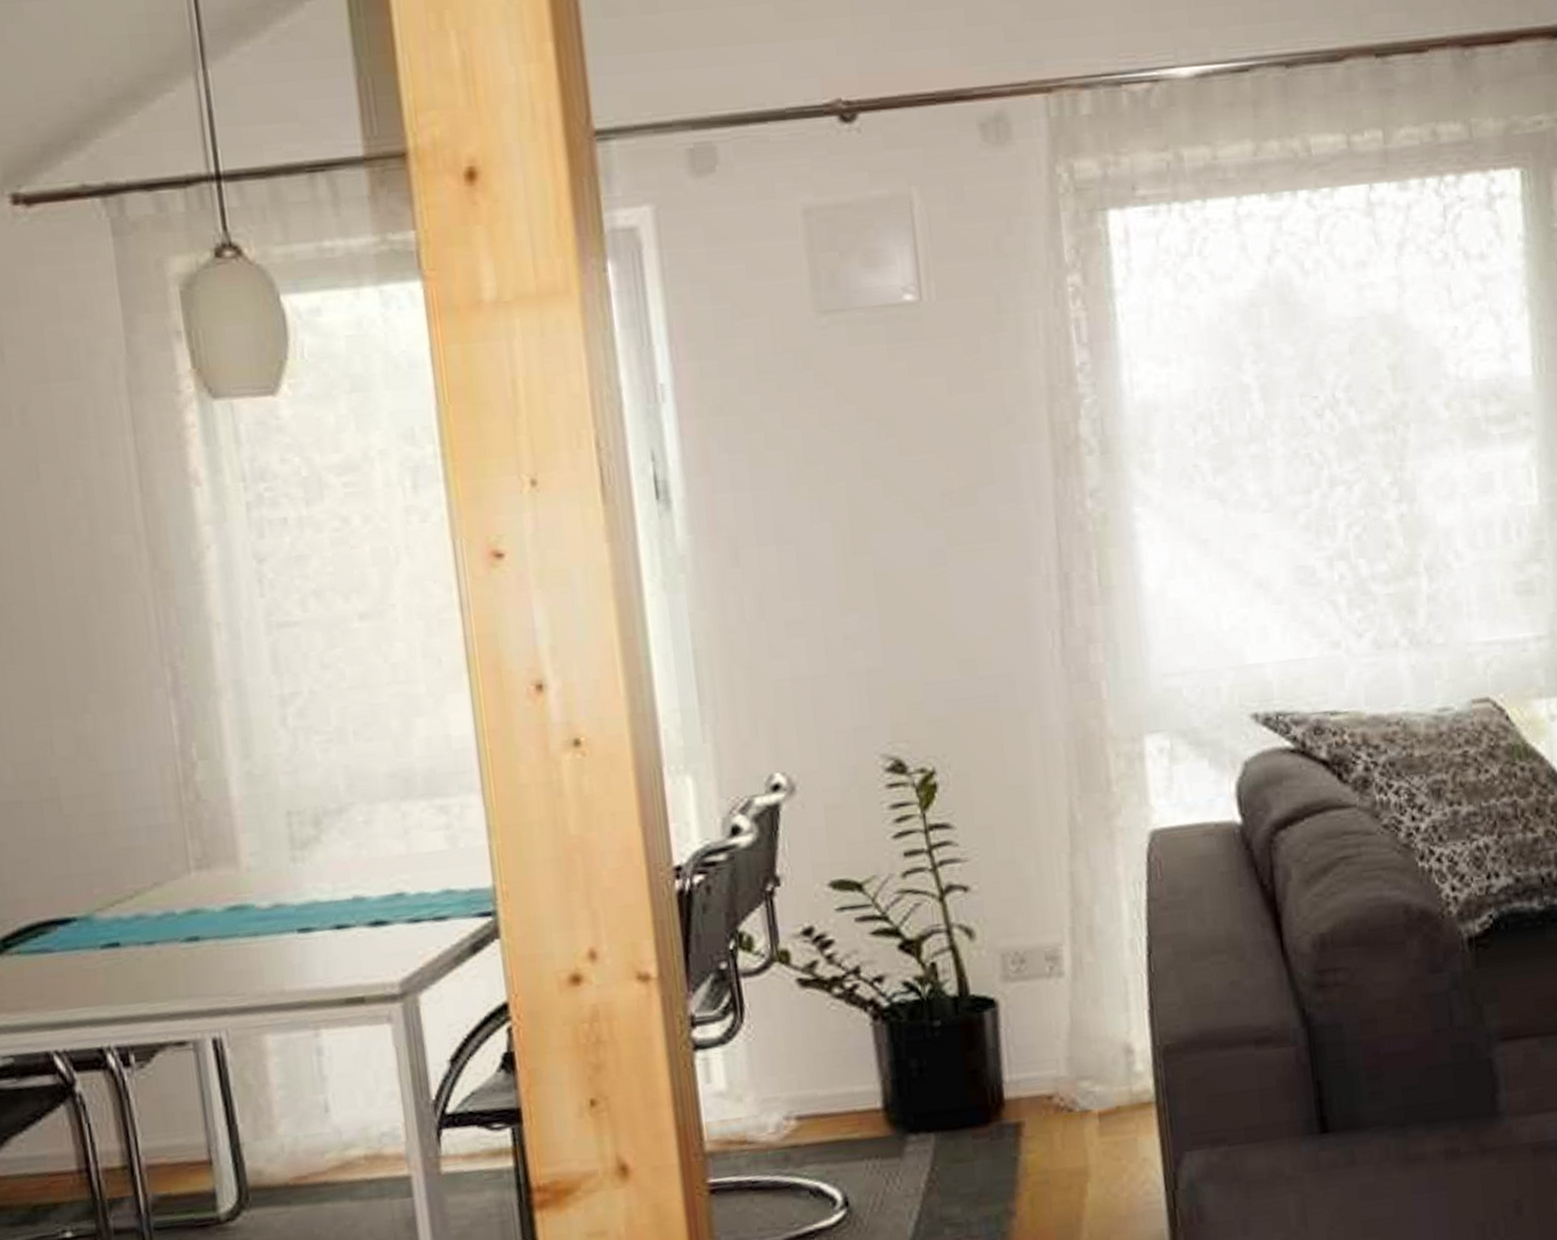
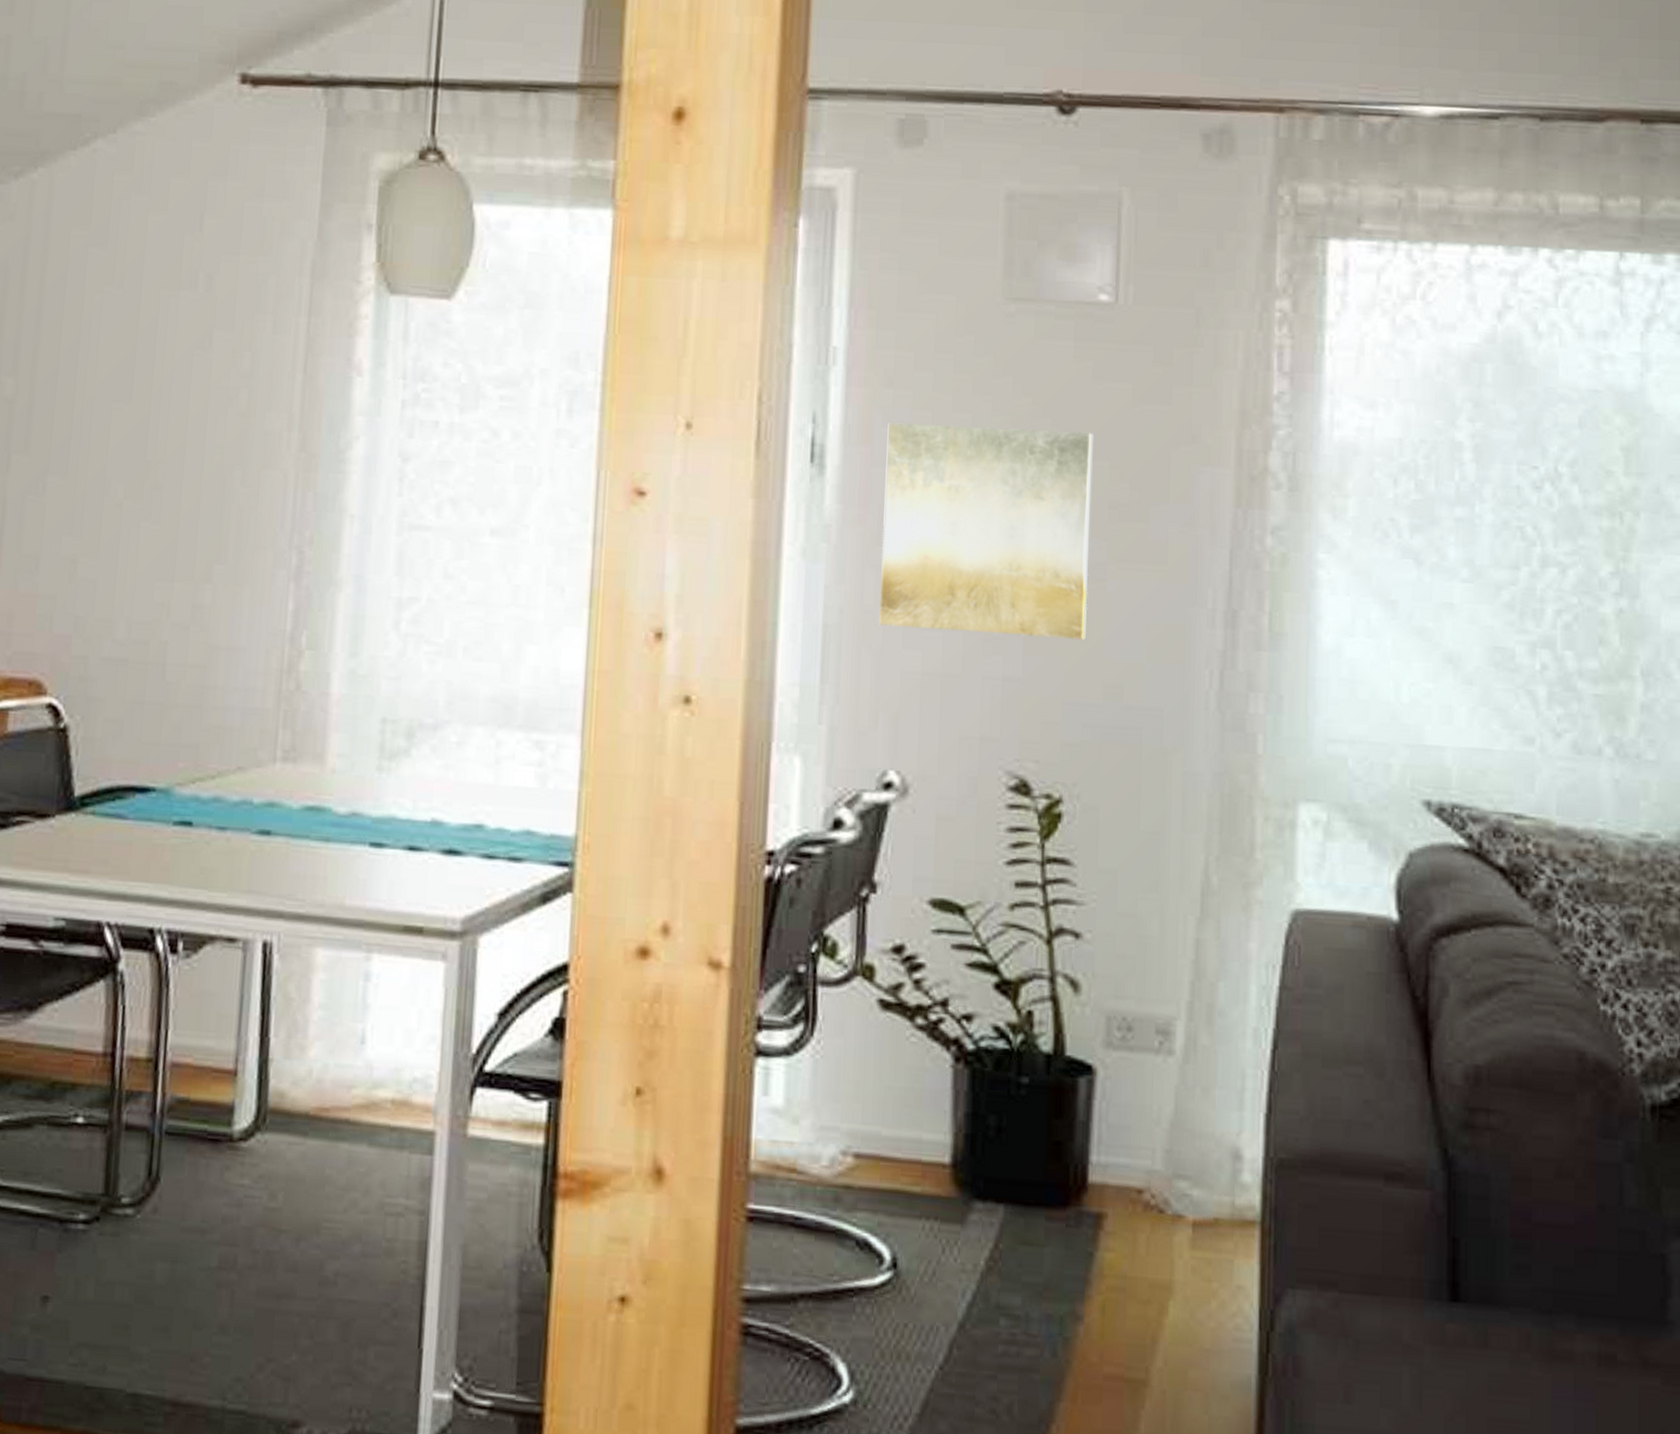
wall art: none [724,429,936,642] -> present [879,423,1093,641]

